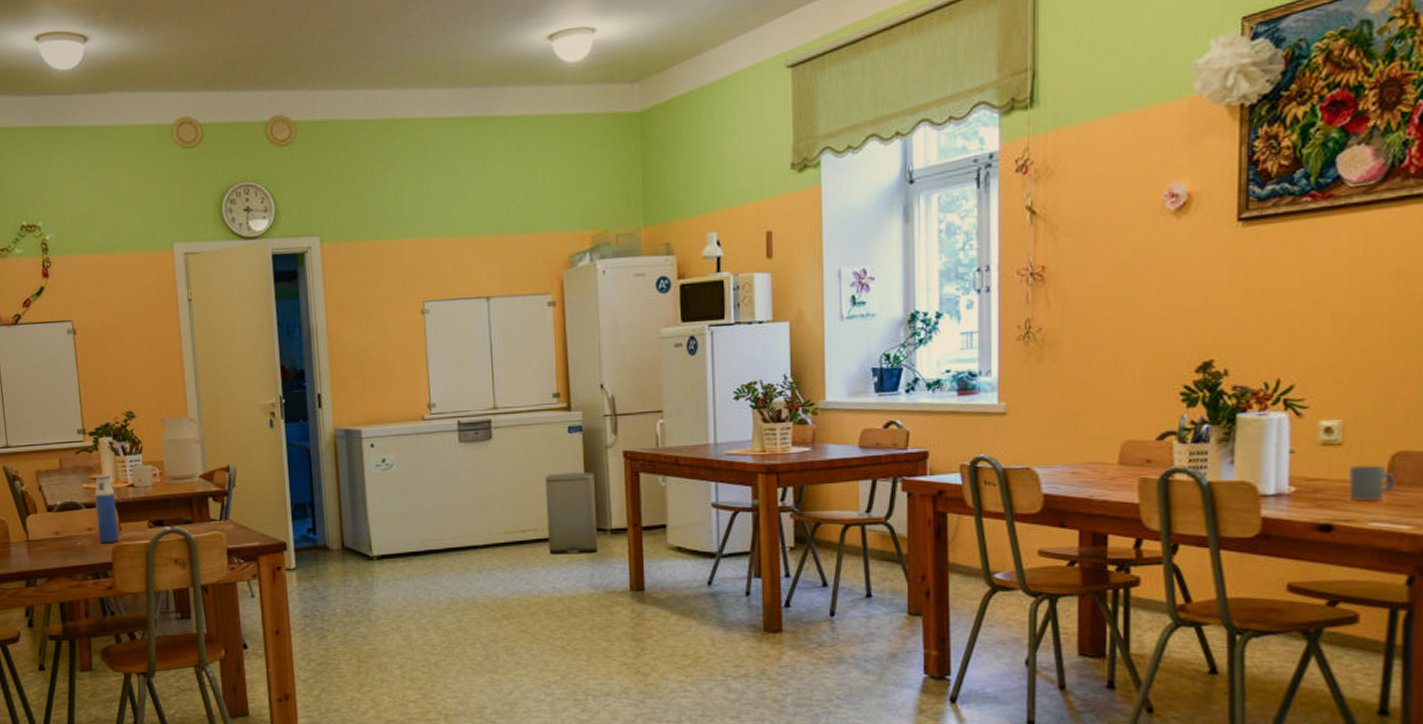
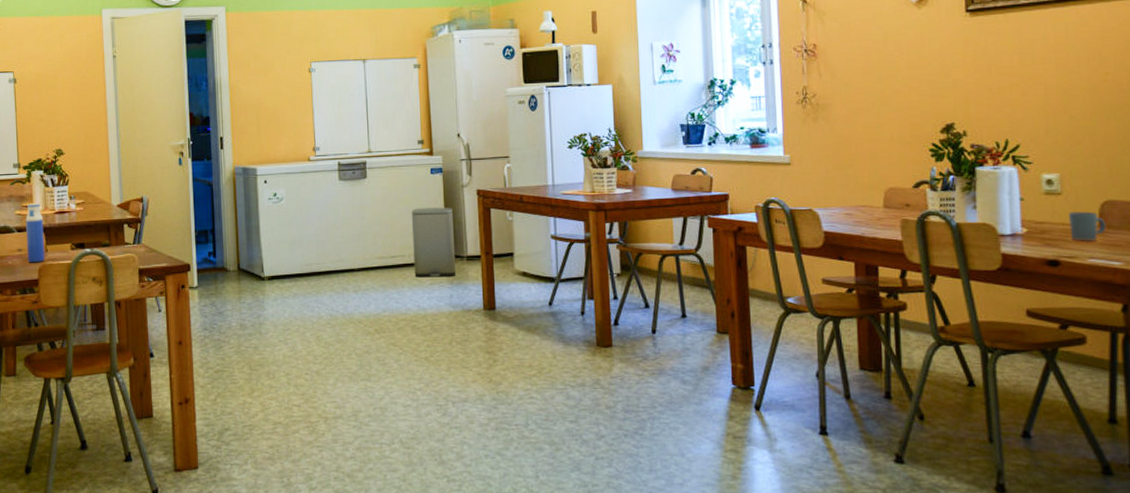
mug: present [131,464,160,488] -> none [58,194,83,215]
water jug: present [158,416,203,485] -> none [83,154,122,213]

